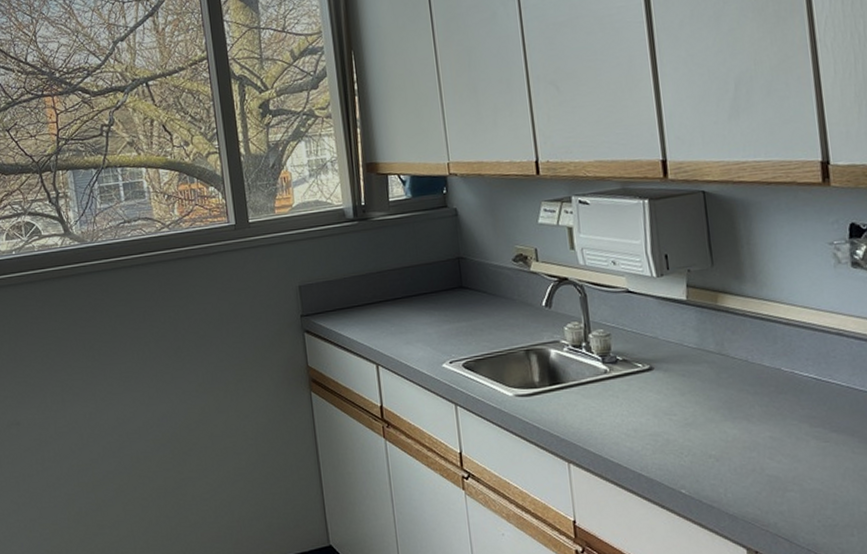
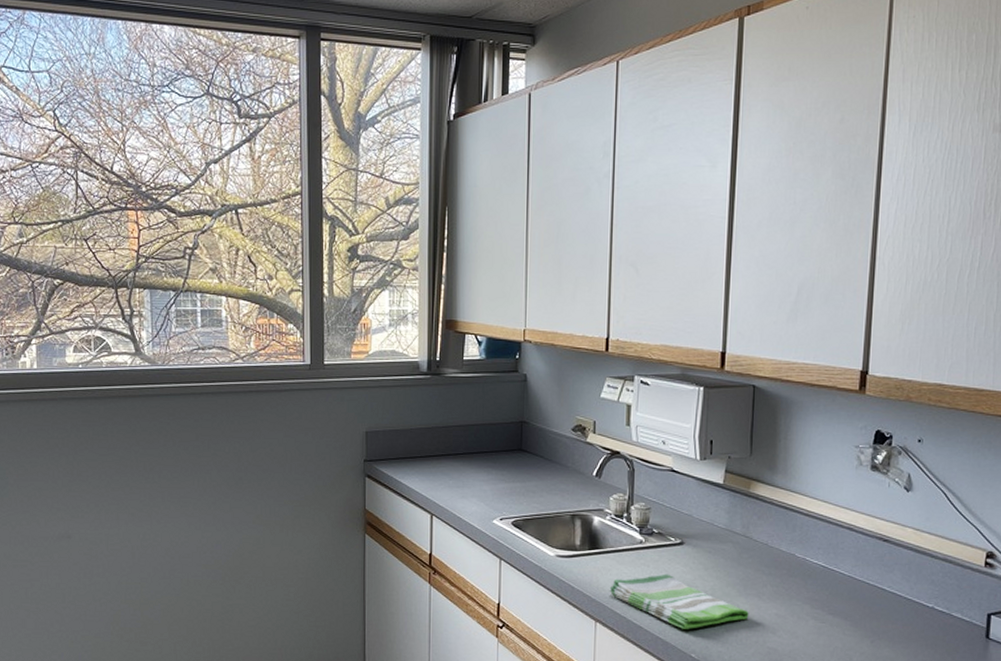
dish towel: none [578,403,740,463] -> present [609,573,749,629]

